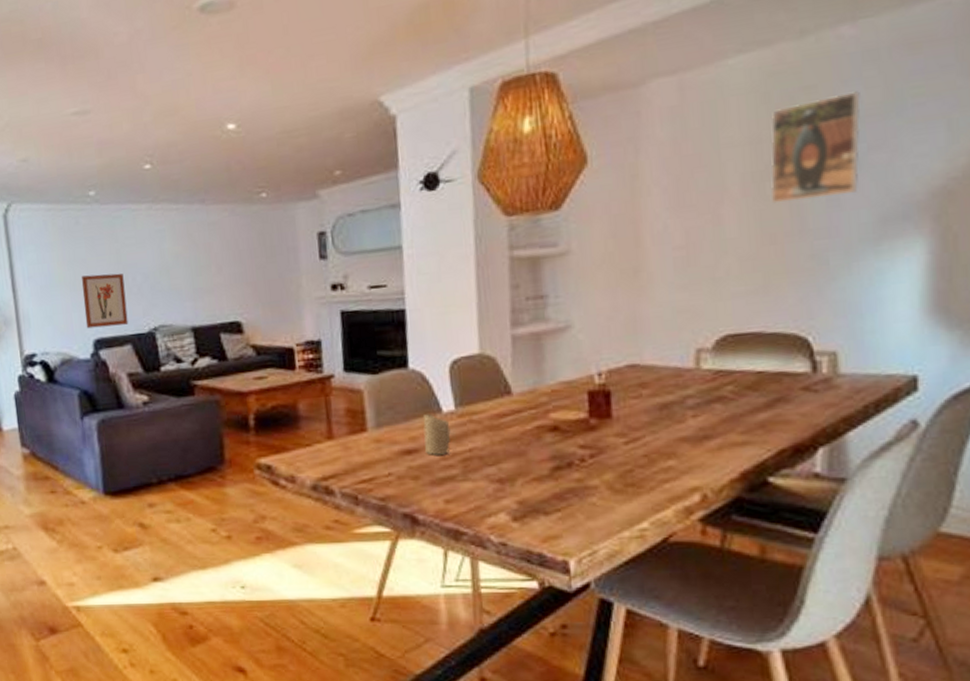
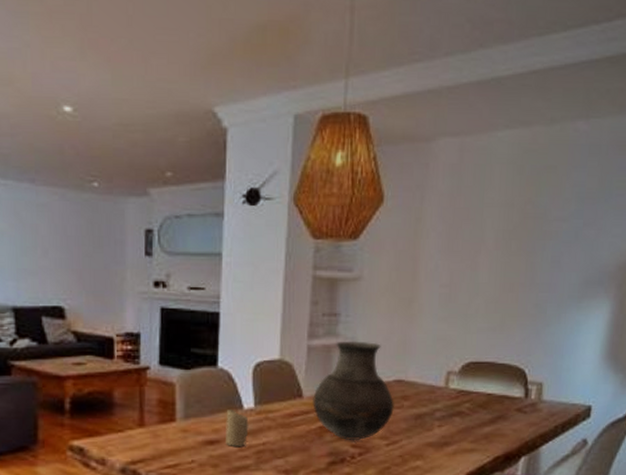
vase: none [523,323,631,440] -> present [311,341,395,440]
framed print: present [770,91,860,204] -> none [513,177,584,259]

